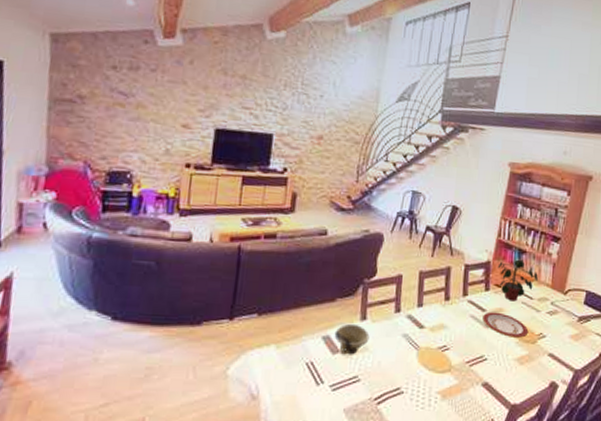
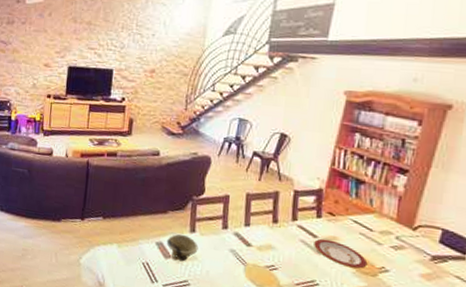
potted plant: present [497,259,538,302] -> none [331,189,380,232]

